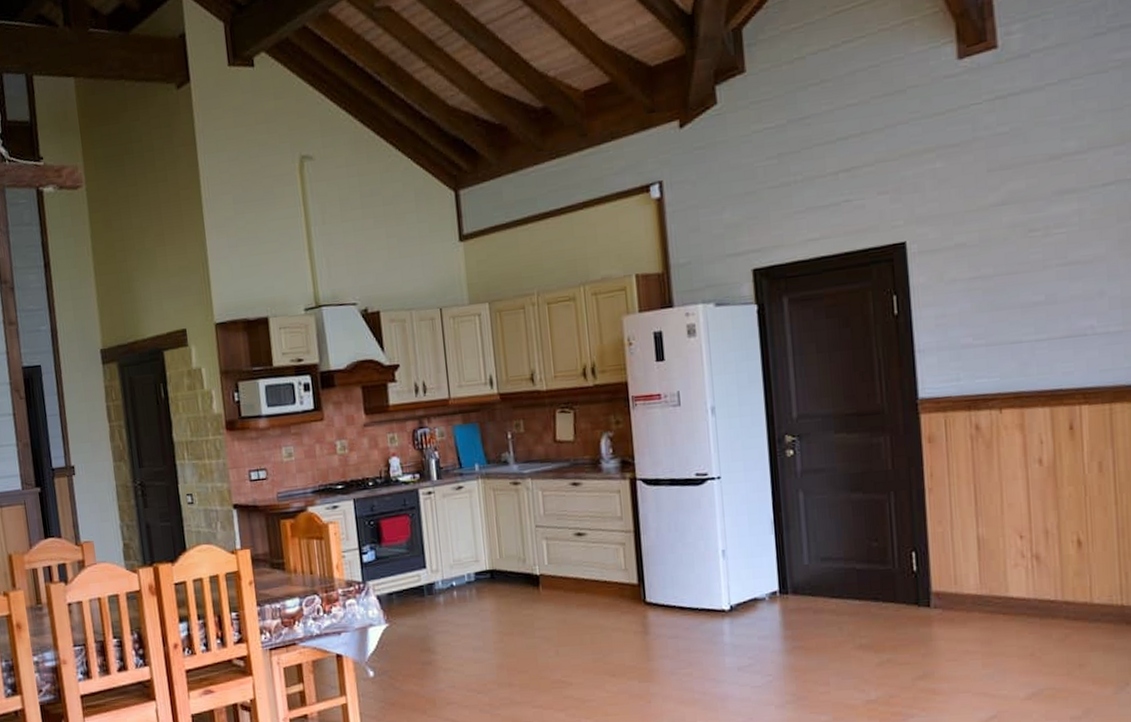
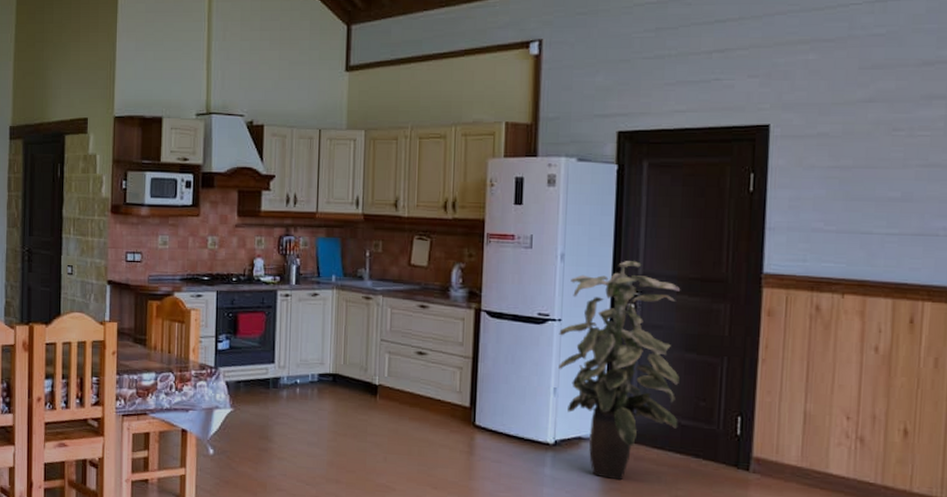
indoor plant: none [720,404,854,638] -> present [558,261,681,481]

